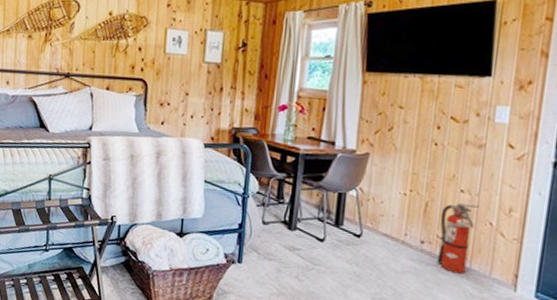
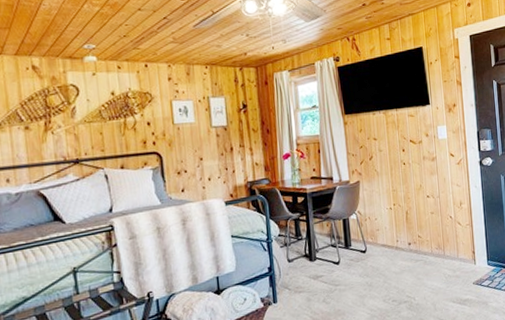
fire extinguisher: present [437,203,480,274] -> none [417,204,442,263]

